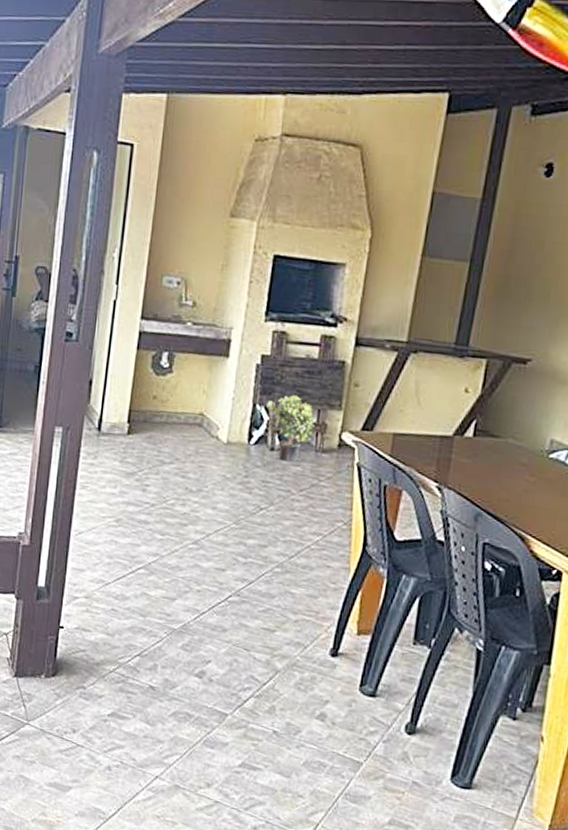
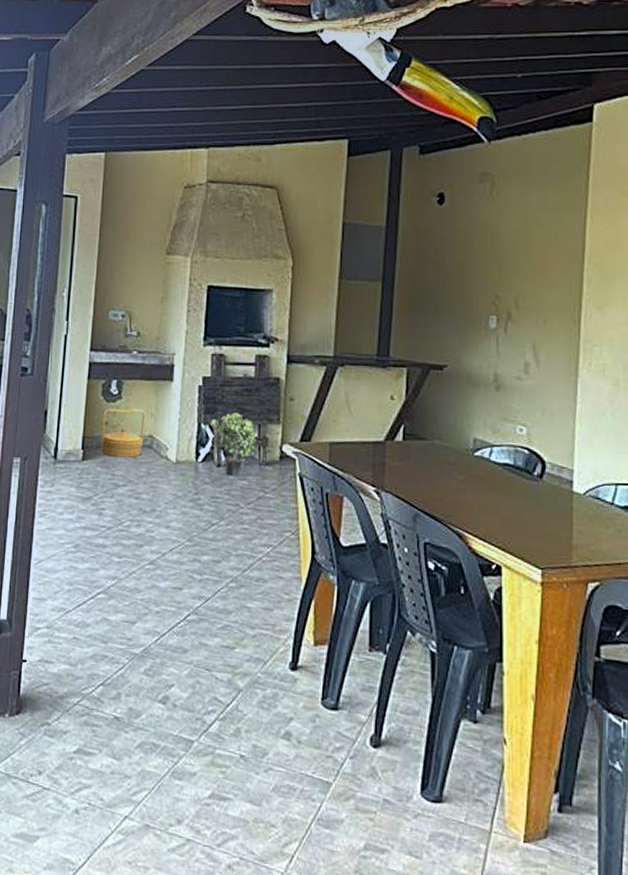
basket: none [148,382,198,435] -> present [100,409,146,458]

